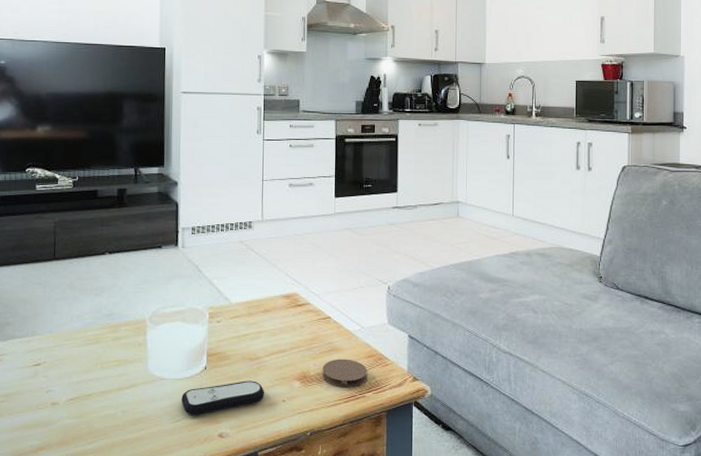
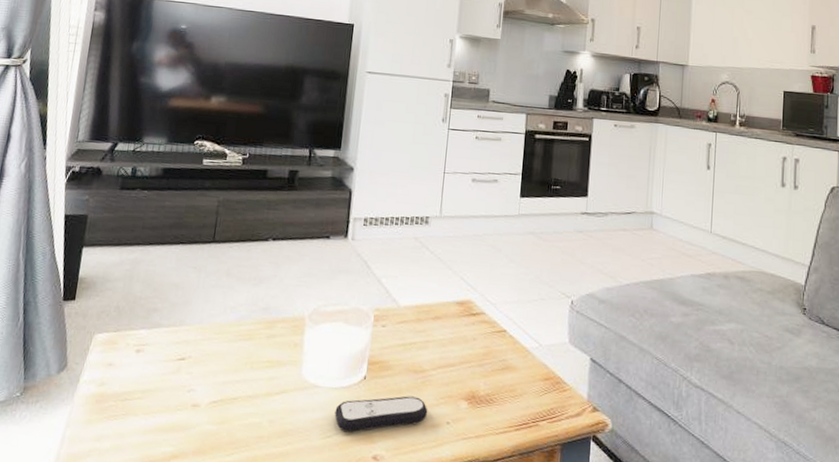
coaster: present [322,358,367,388] -> none [492,379,543,414]

